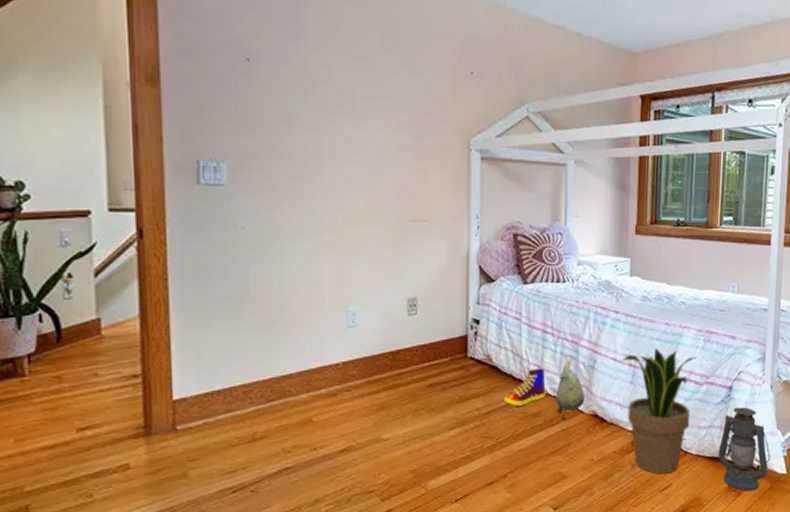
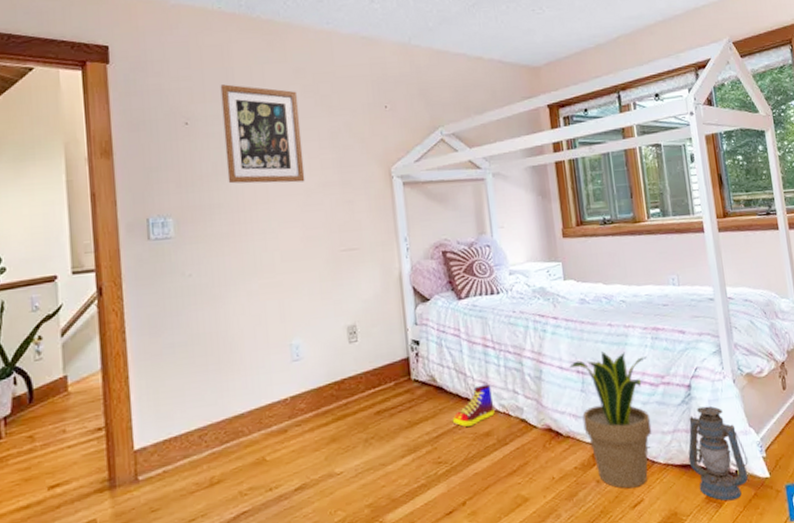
wall art: none [289,20,377,143] -> present [220,84,305,184]
plush toy: present [555,357,585,420] -> none [505,370,537,438]

